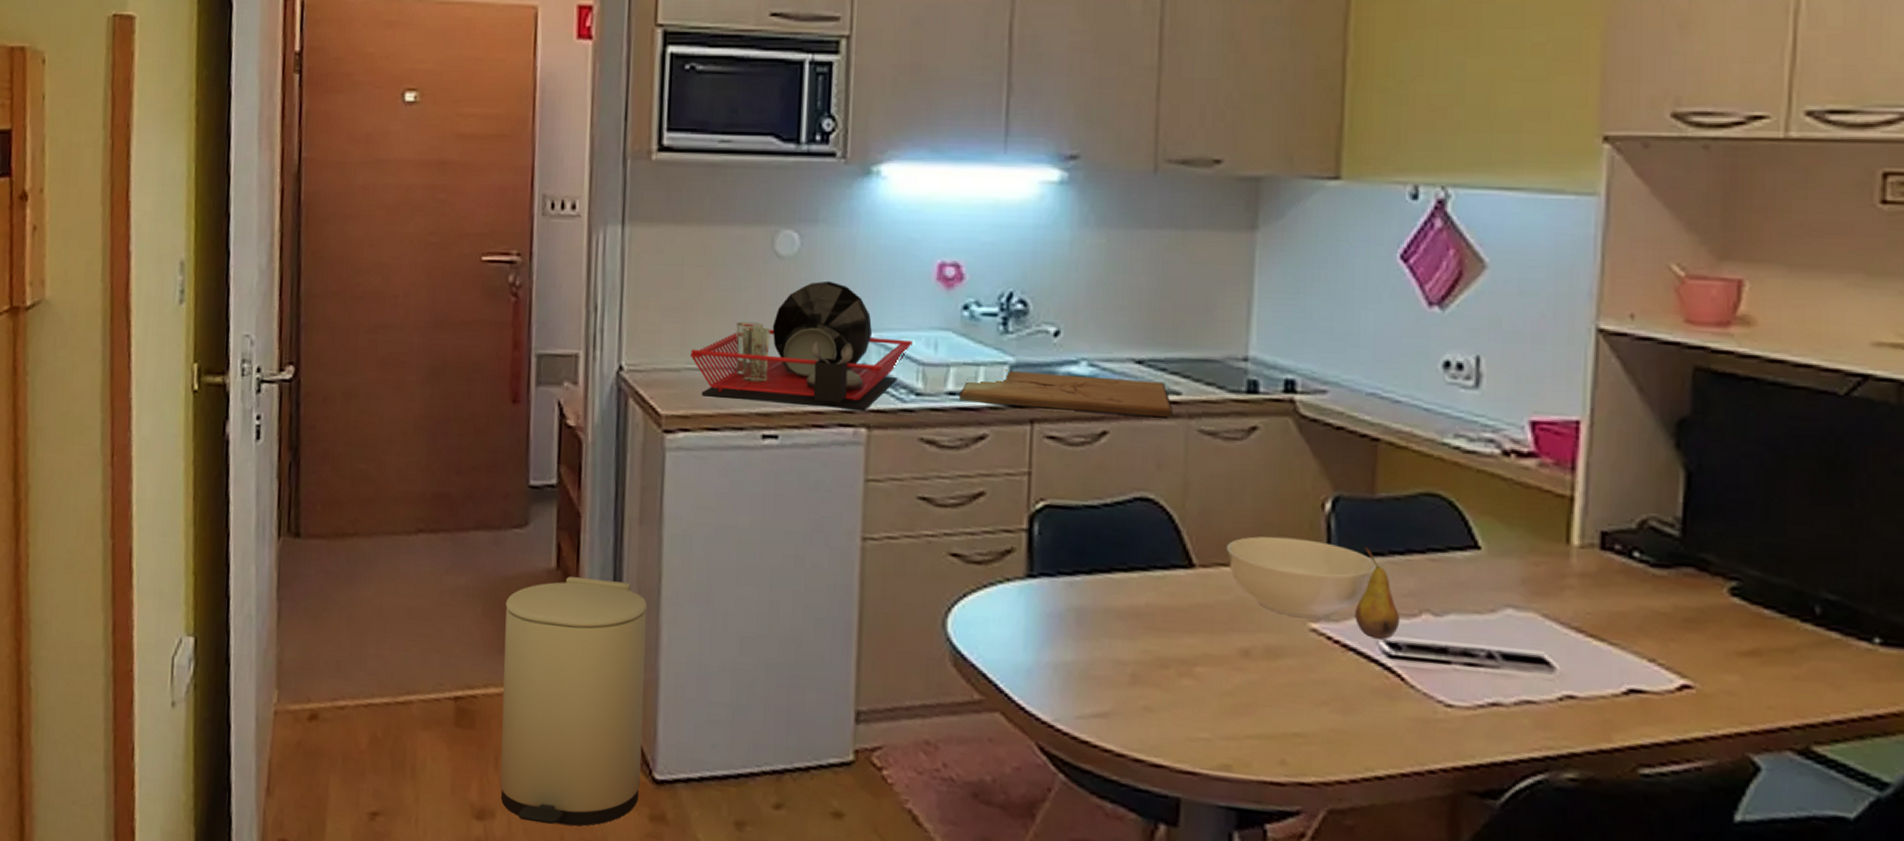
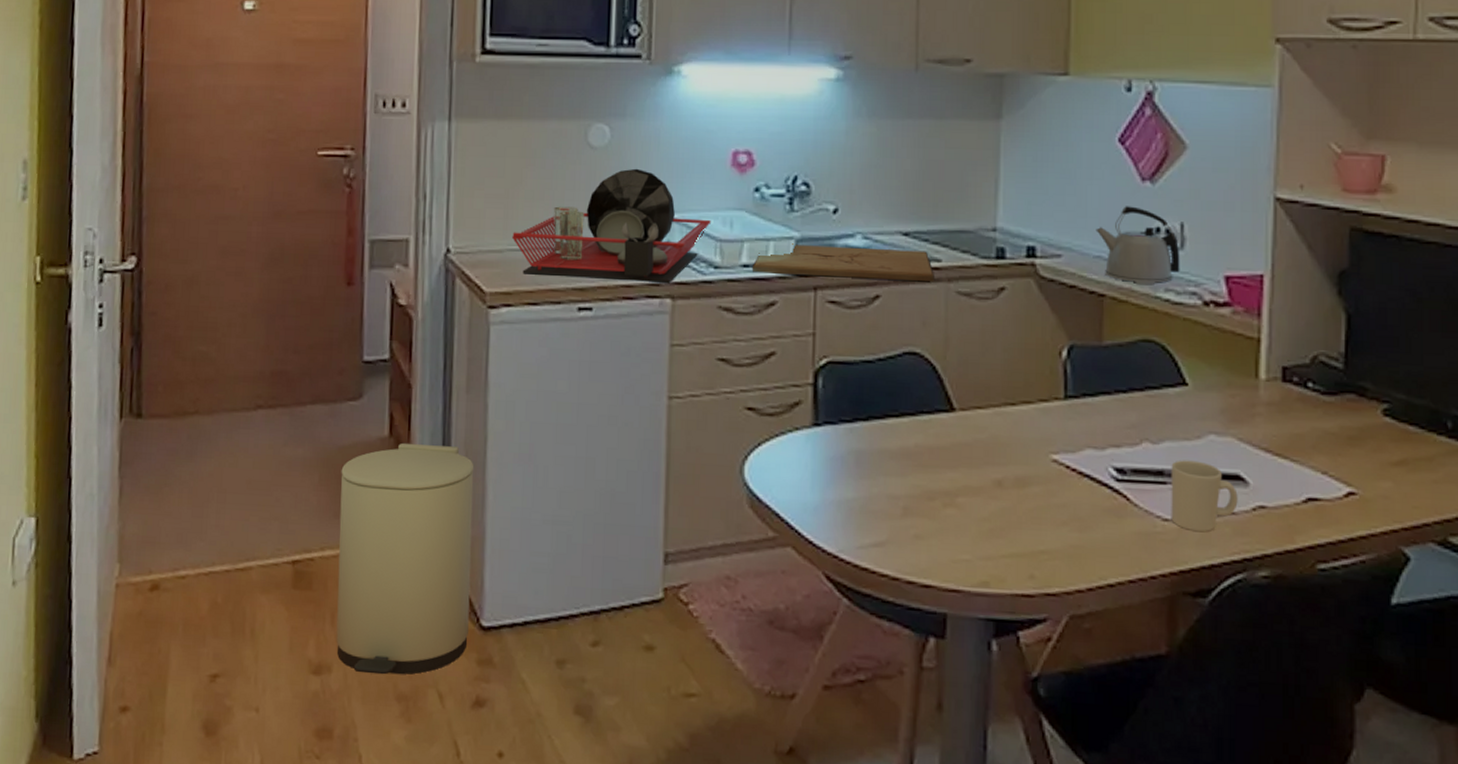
bowl: present [1225,536,1377,619] -> none [981,381,1106,451]
fruit: present [1355,547,1401,640] -> none [1088,388,1125,466]
kettle: none [1370,335,1475,430] -> present [1096,206,1180,286]
mug: none [1455,636,1540,723] -> present [1171,460,1238,533]

